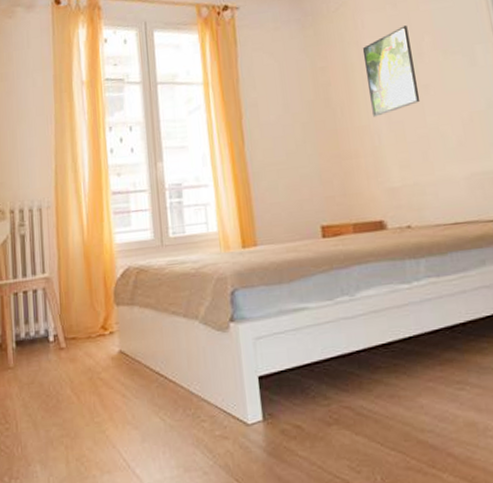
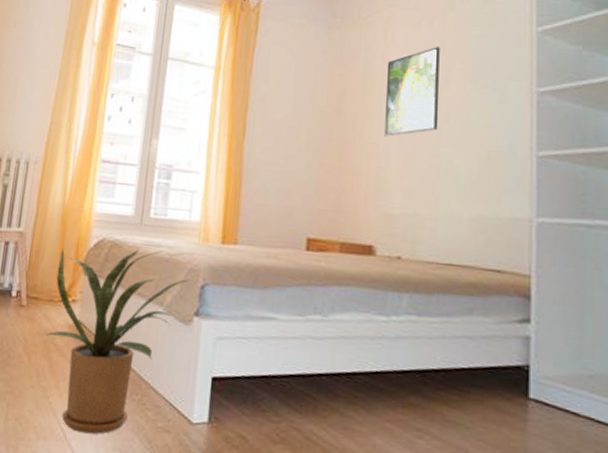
house plant: none [89,268,220,459] -> present [44,248,191,435]

